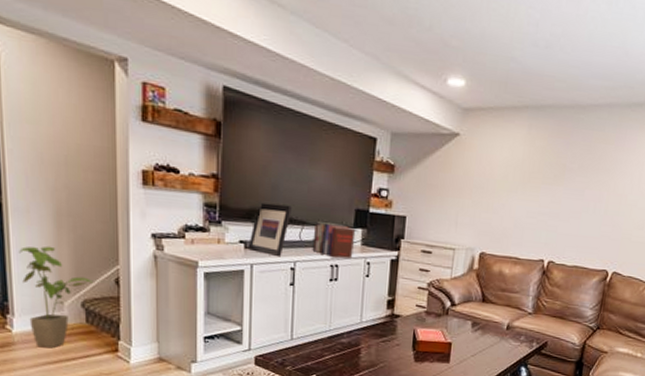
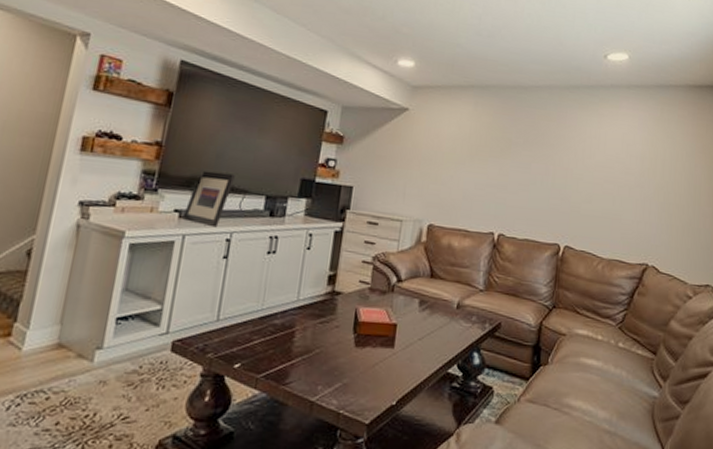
books: present [312,222,356,259] -> none [251,191,300,230]

